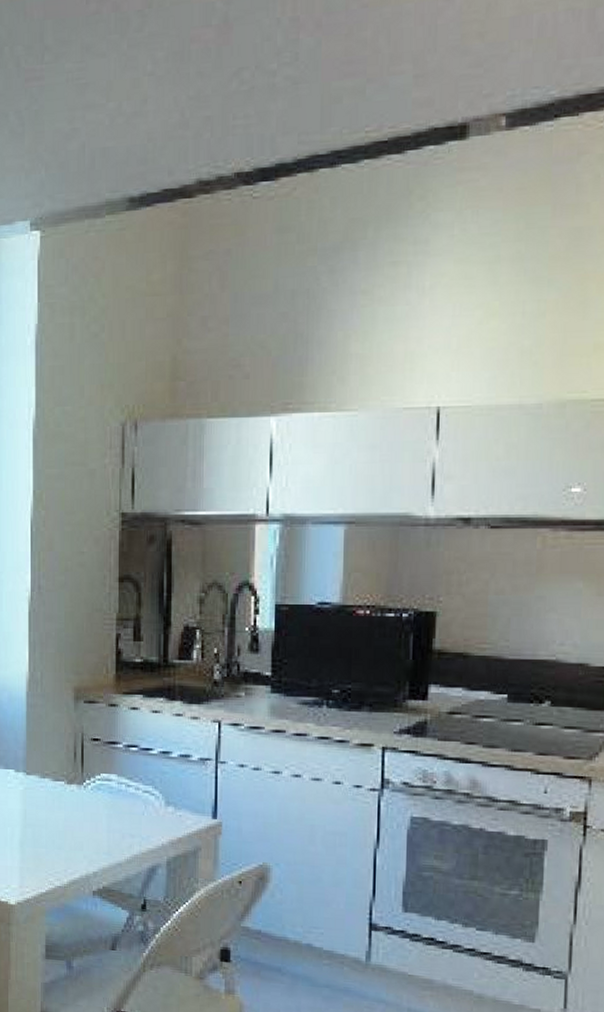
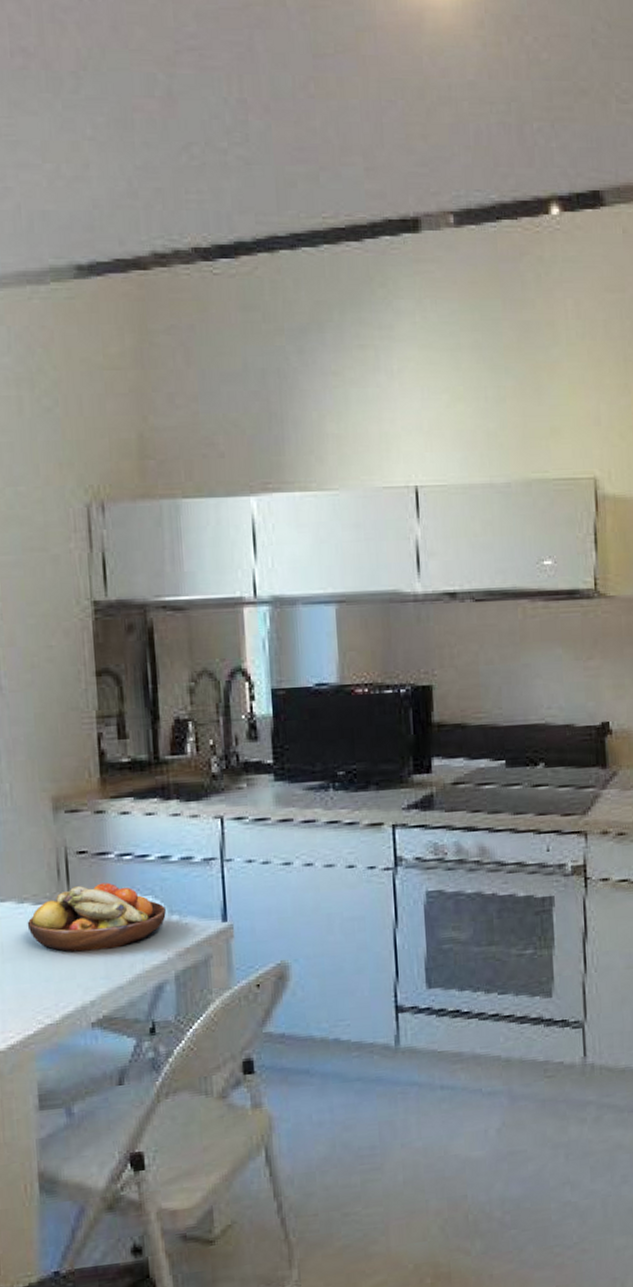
fruit bowl: none [46,769,163,829] -> present [27,882,166,953]

